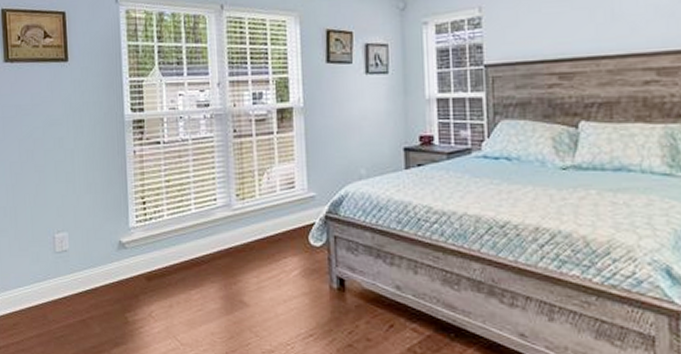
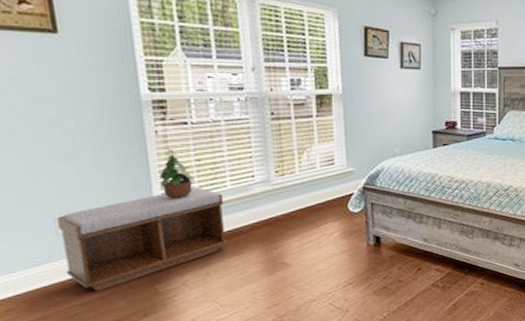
bench: none [56,210,191,314] -> present [57,187,229,291]
potted plant: none [135,168,164,222] -> present [159,148,195,199]

